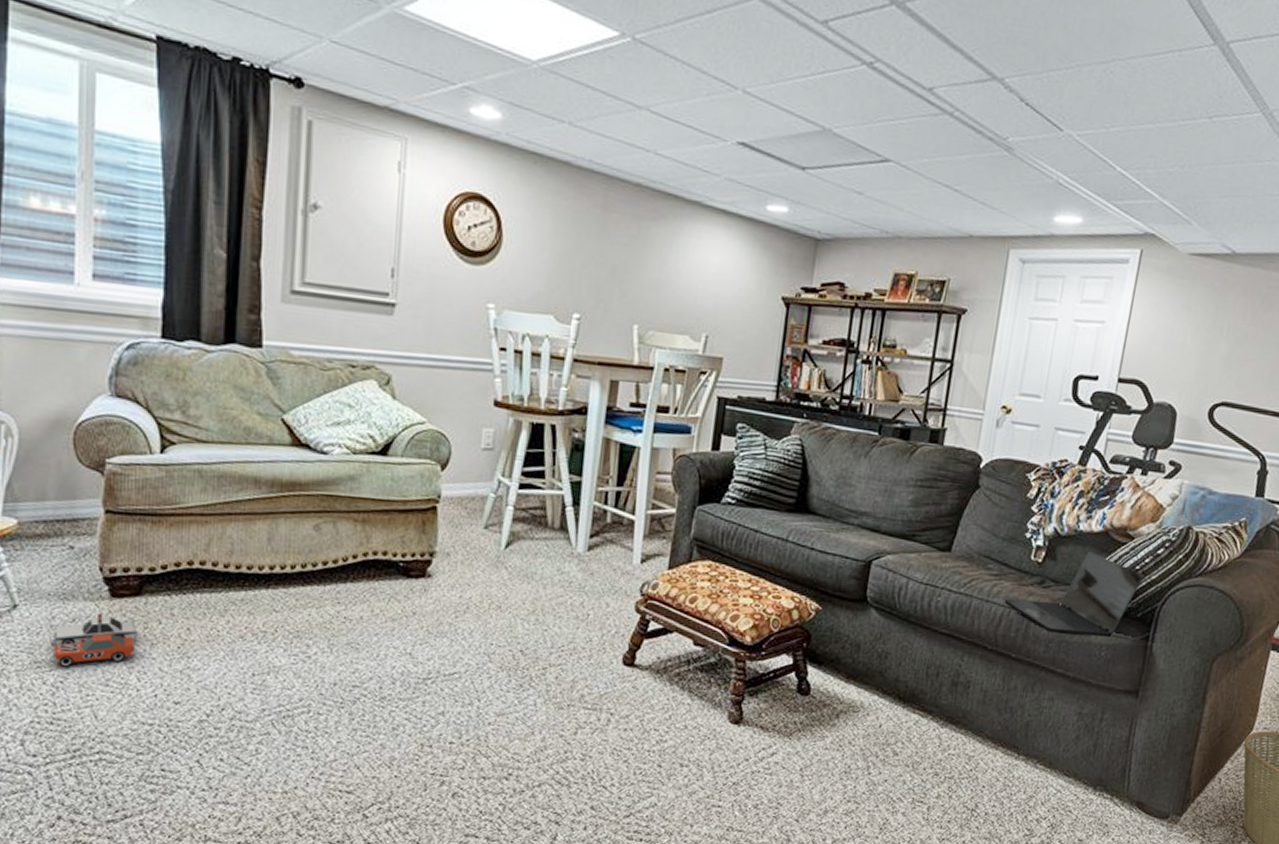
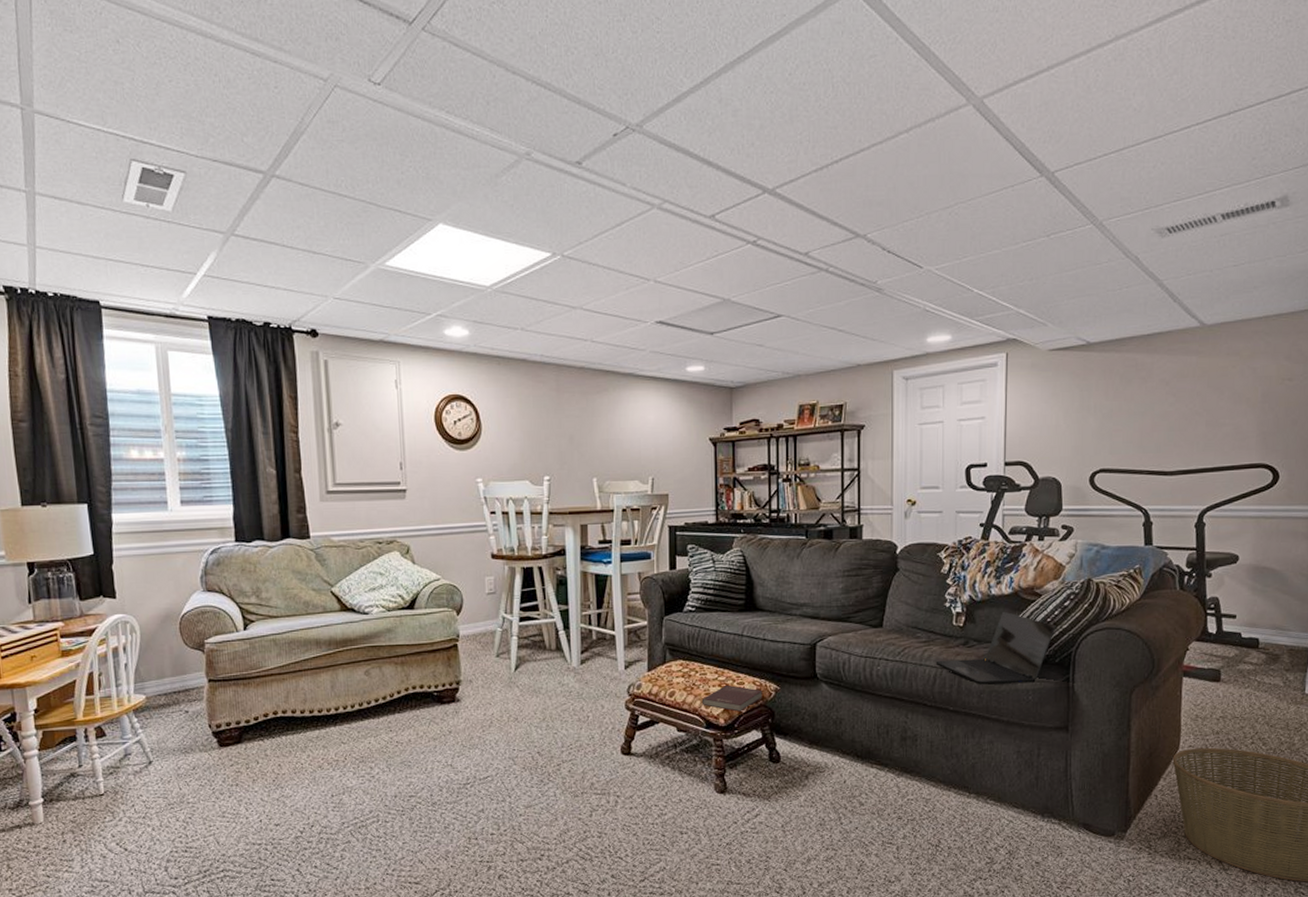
toy car: present [51,614,136,667] -> none [180,761,242,806]
book: none [727,596,801,631] -> present [701,684,763,712]

